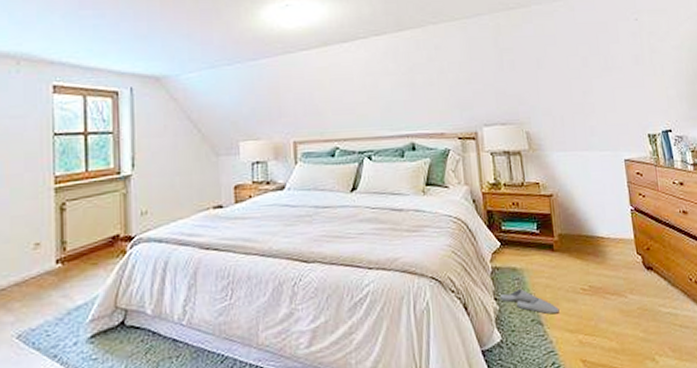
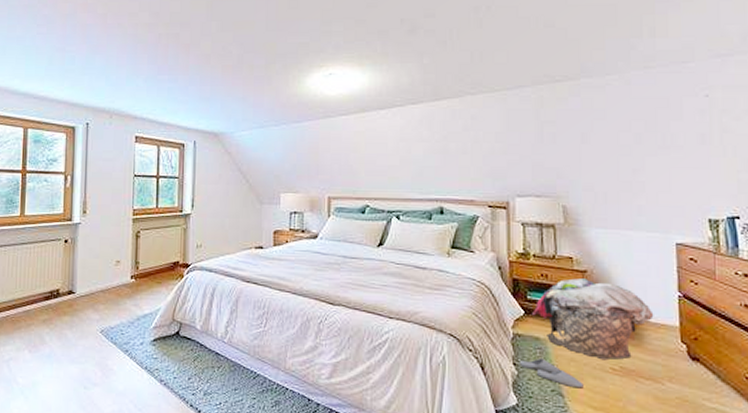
laundry basket: none [508,203,613,282] -> present [532,278,654,361]

